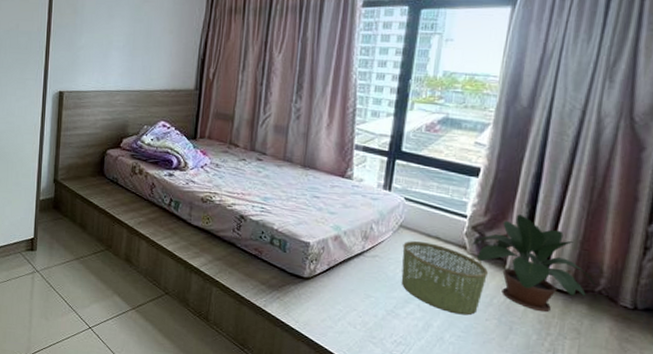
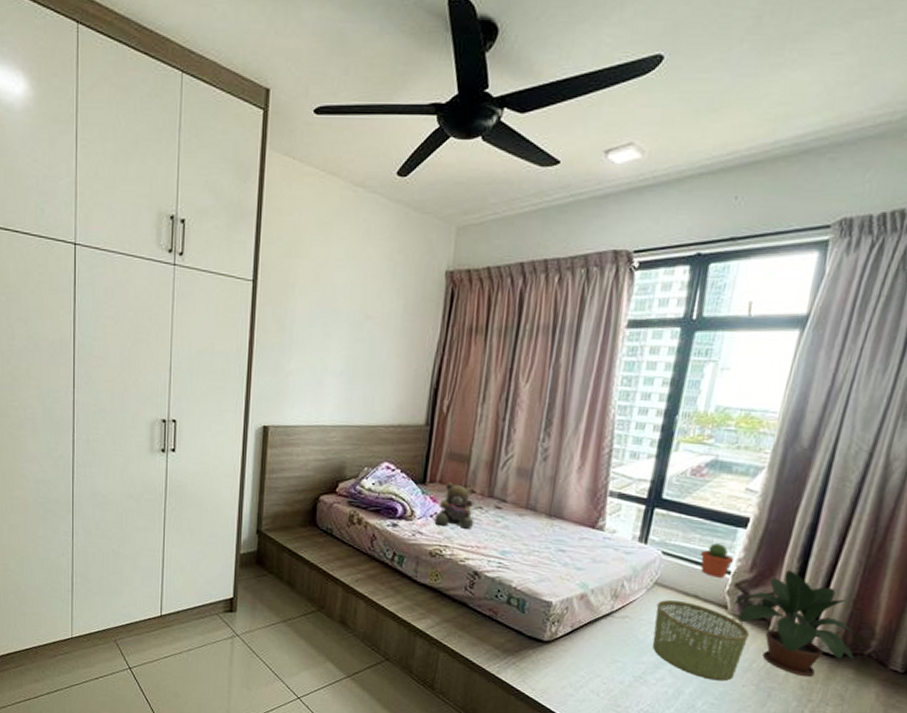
teddy bear: none [205,137,239,178] -> present [434,482,474,529]
succulent plant: none [438,190,470,222] -> present [700,543,735,579]

